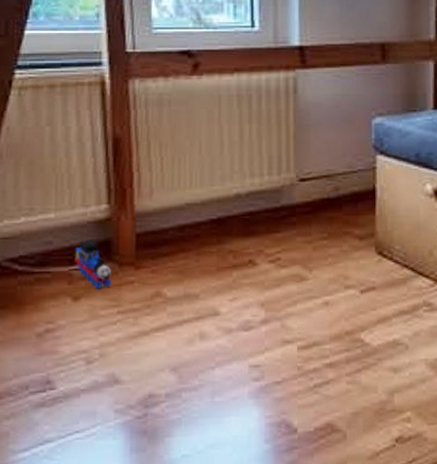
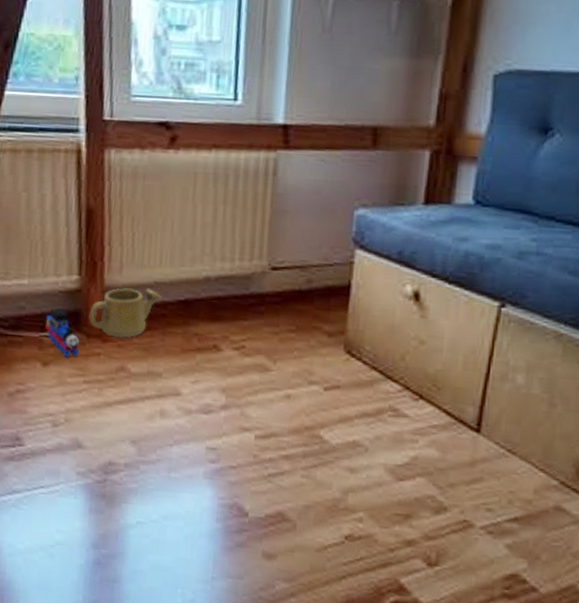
watering can: none [120,211,194,263] -> present [89,288,162,338]

